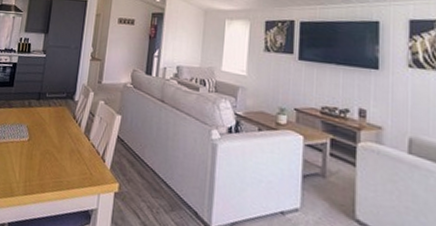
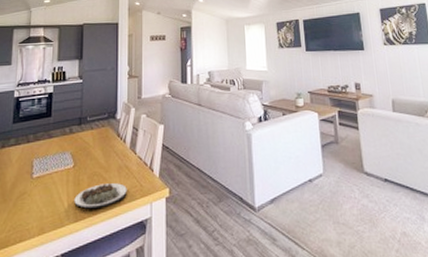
plate: none [25,163,77,188] -> present [74,183,127,210]

